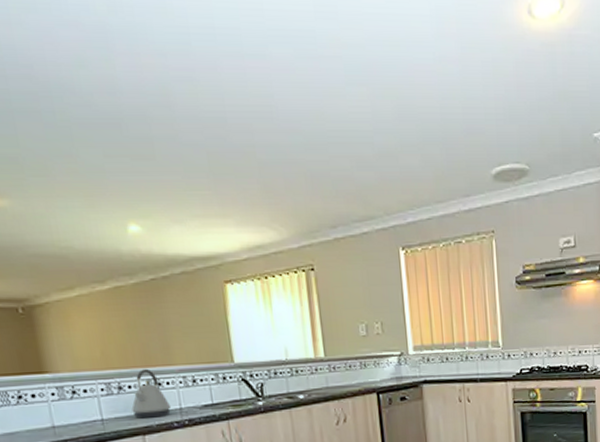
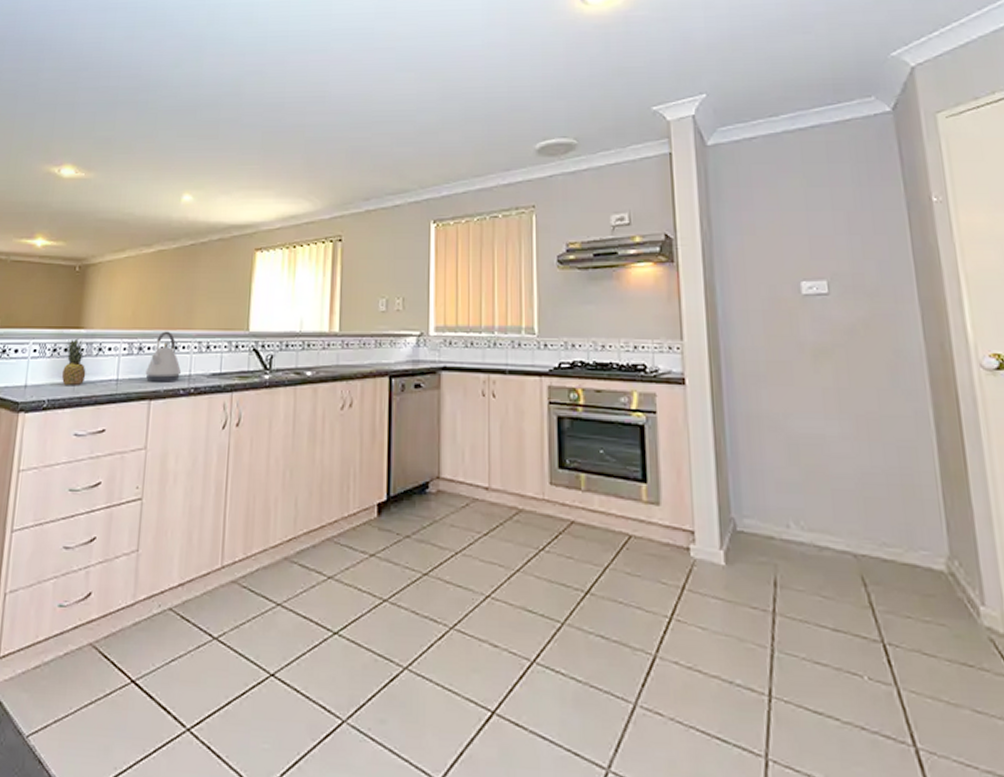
fruit: none [31,383,66,431] -> present [61,338,86,386]

